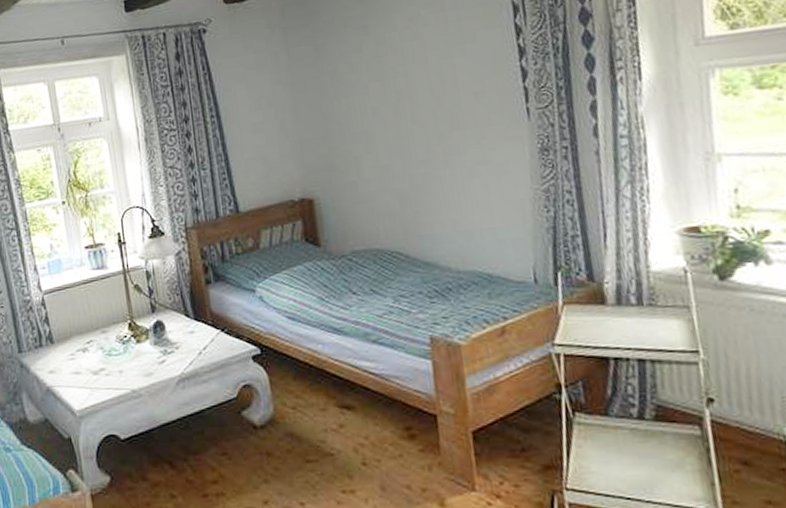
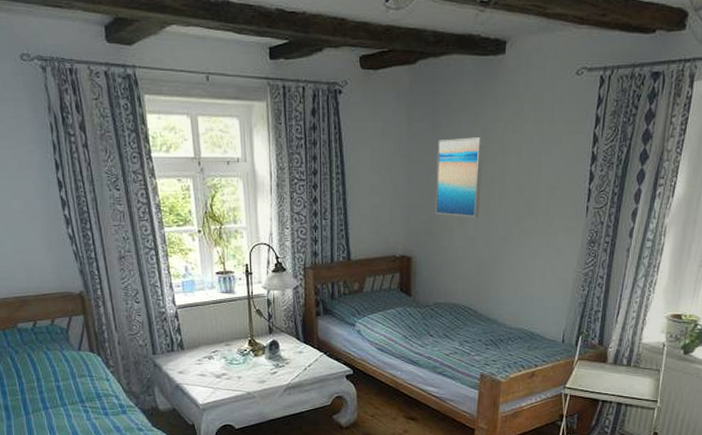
wall art: none [323,50,389,145] -> present [435,137,484,218]

